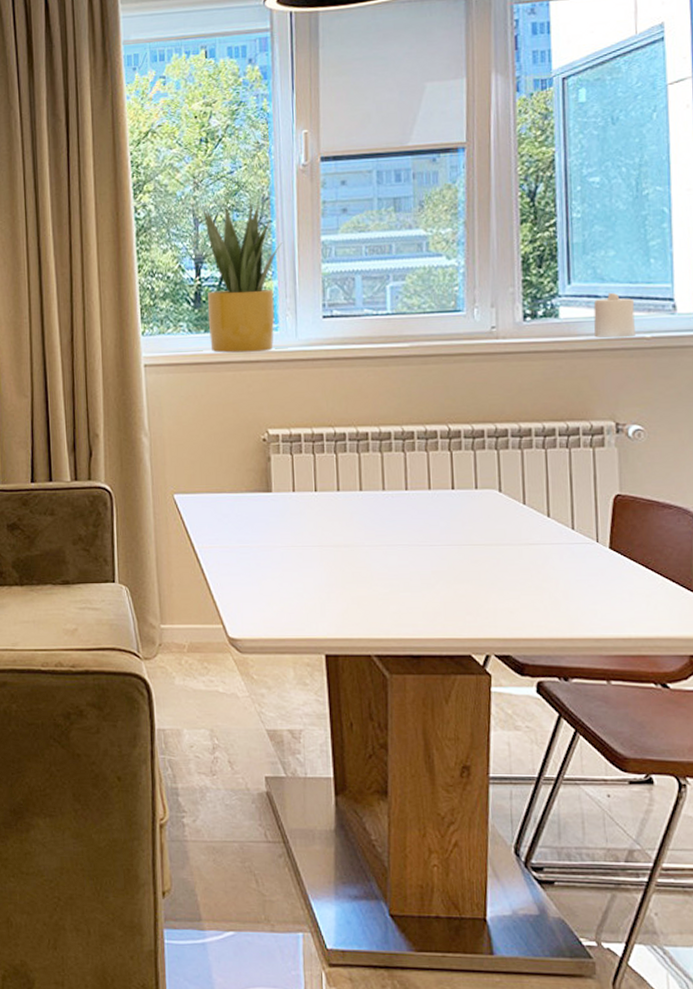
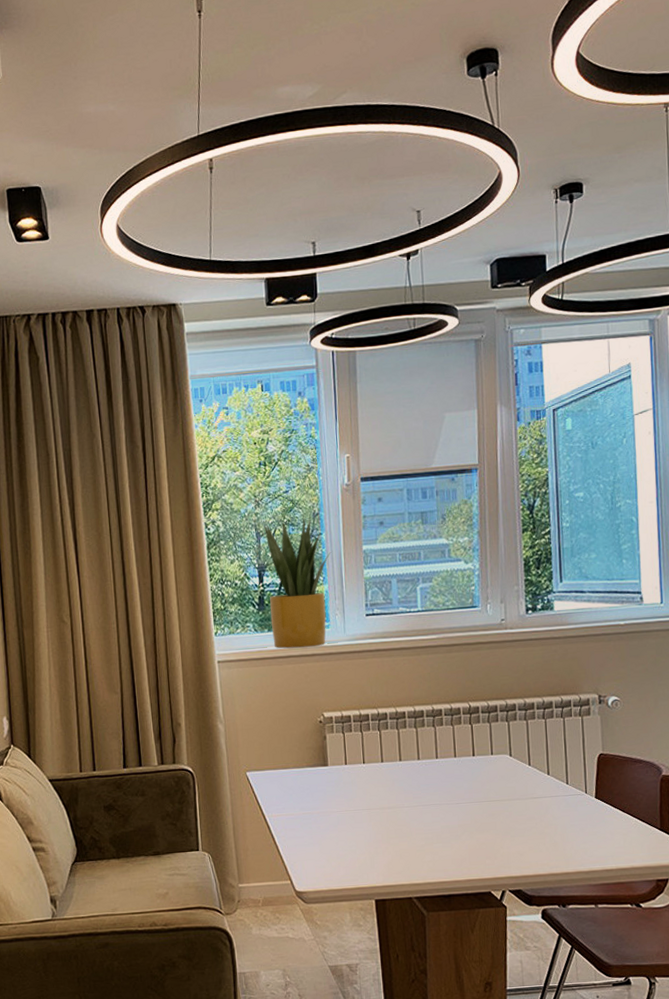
candle: present [593,292,635,339] -> none [580,588,612,626]

